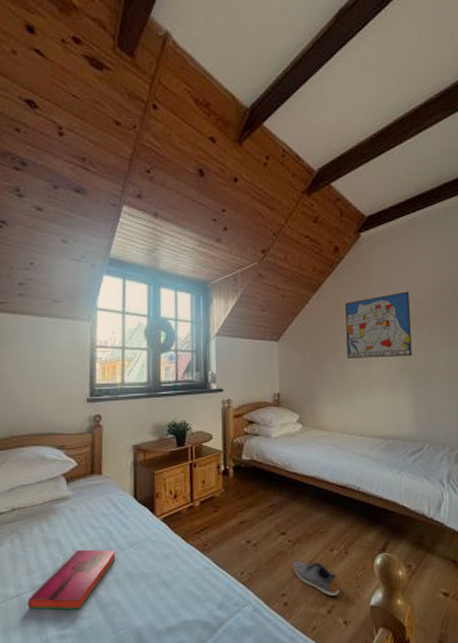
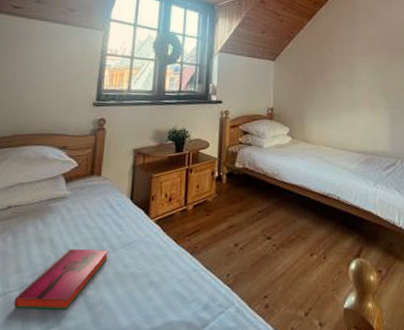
shoe: present [292,560,340,596] -> none [275,264,317,298]
wall art: present [344,291,412,358] -> none [334,25,391,82]

